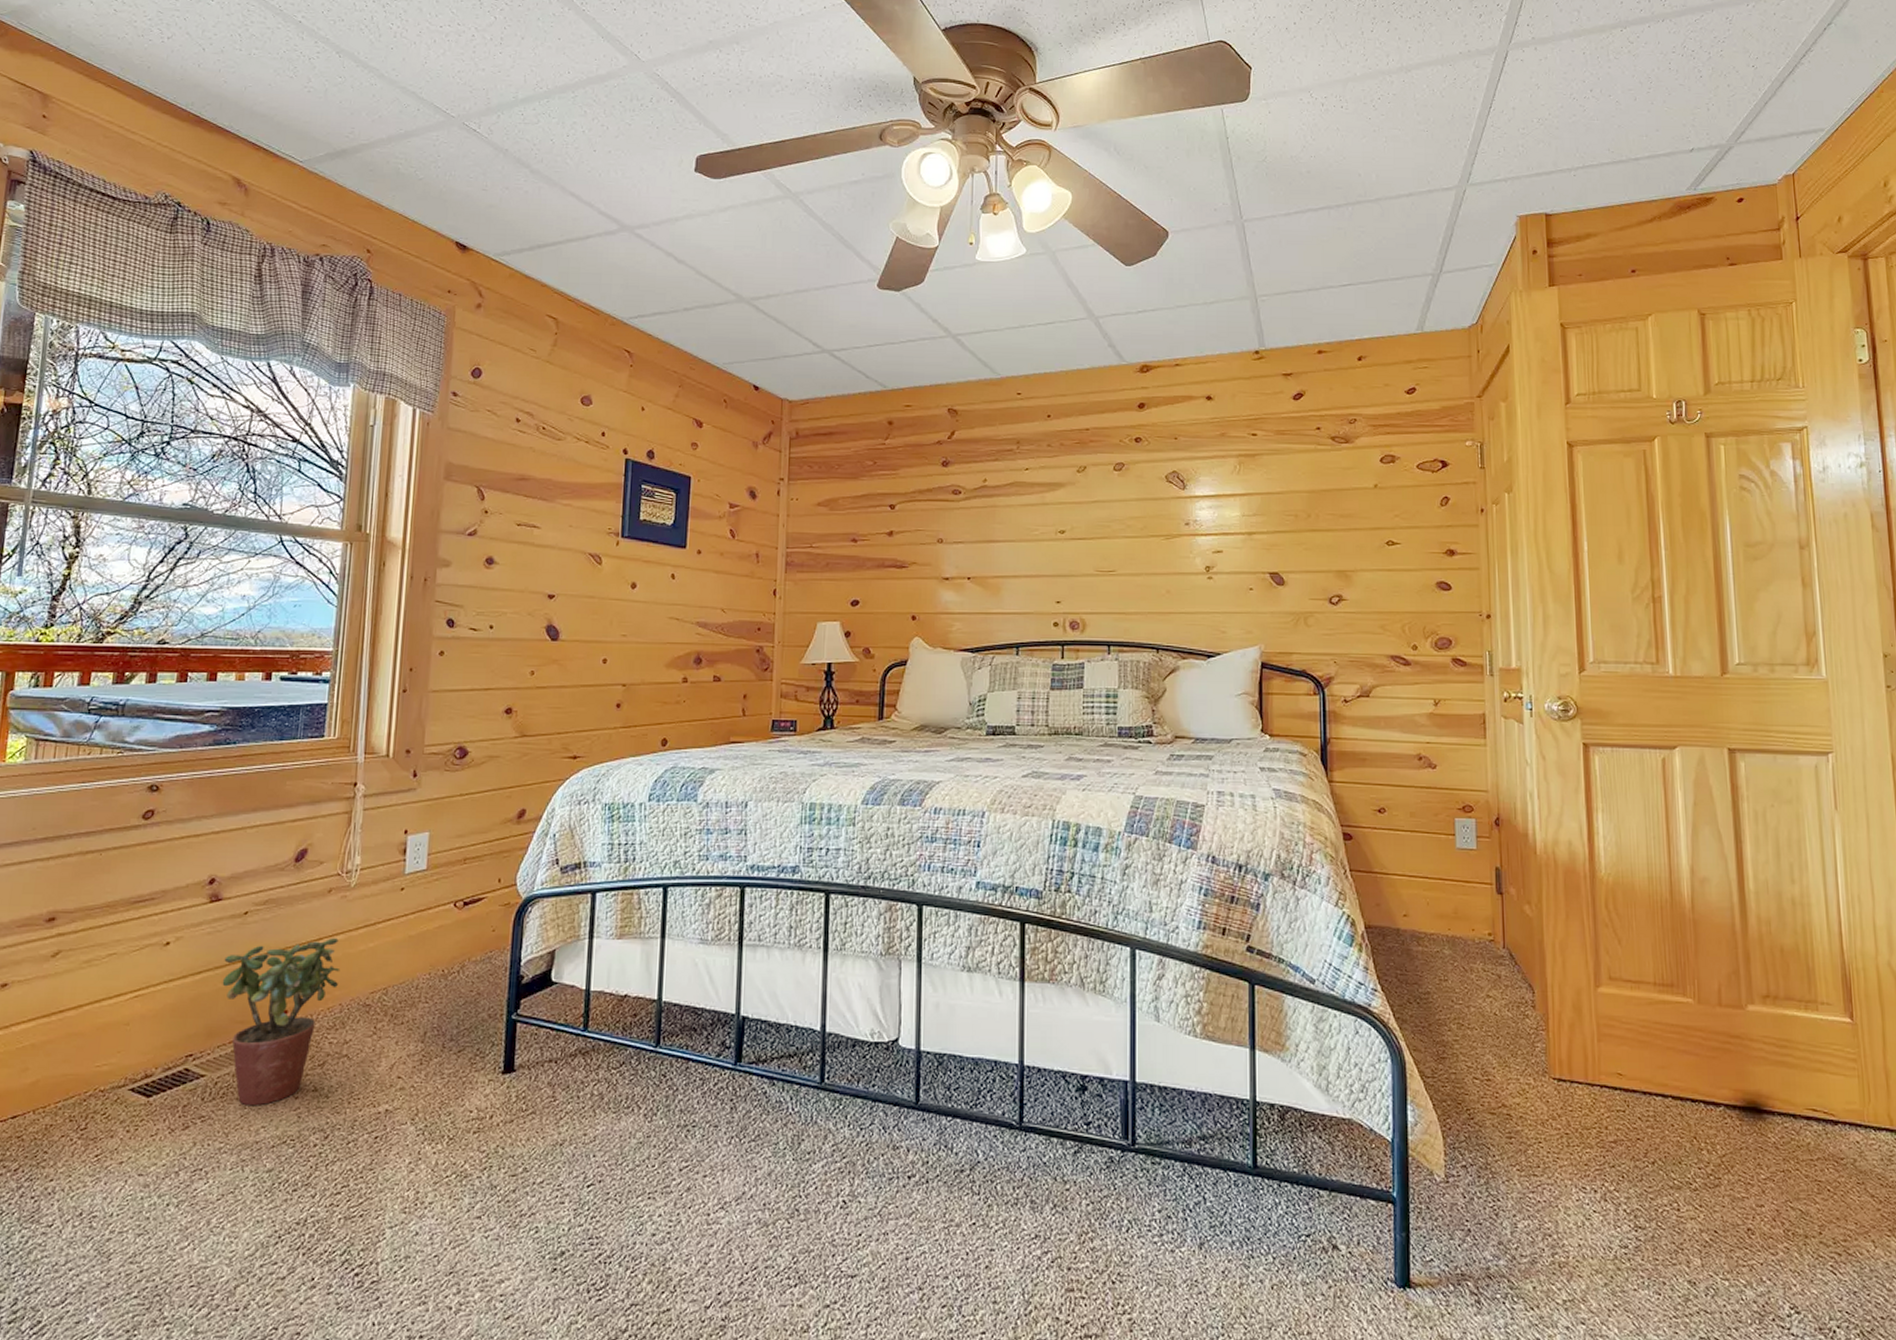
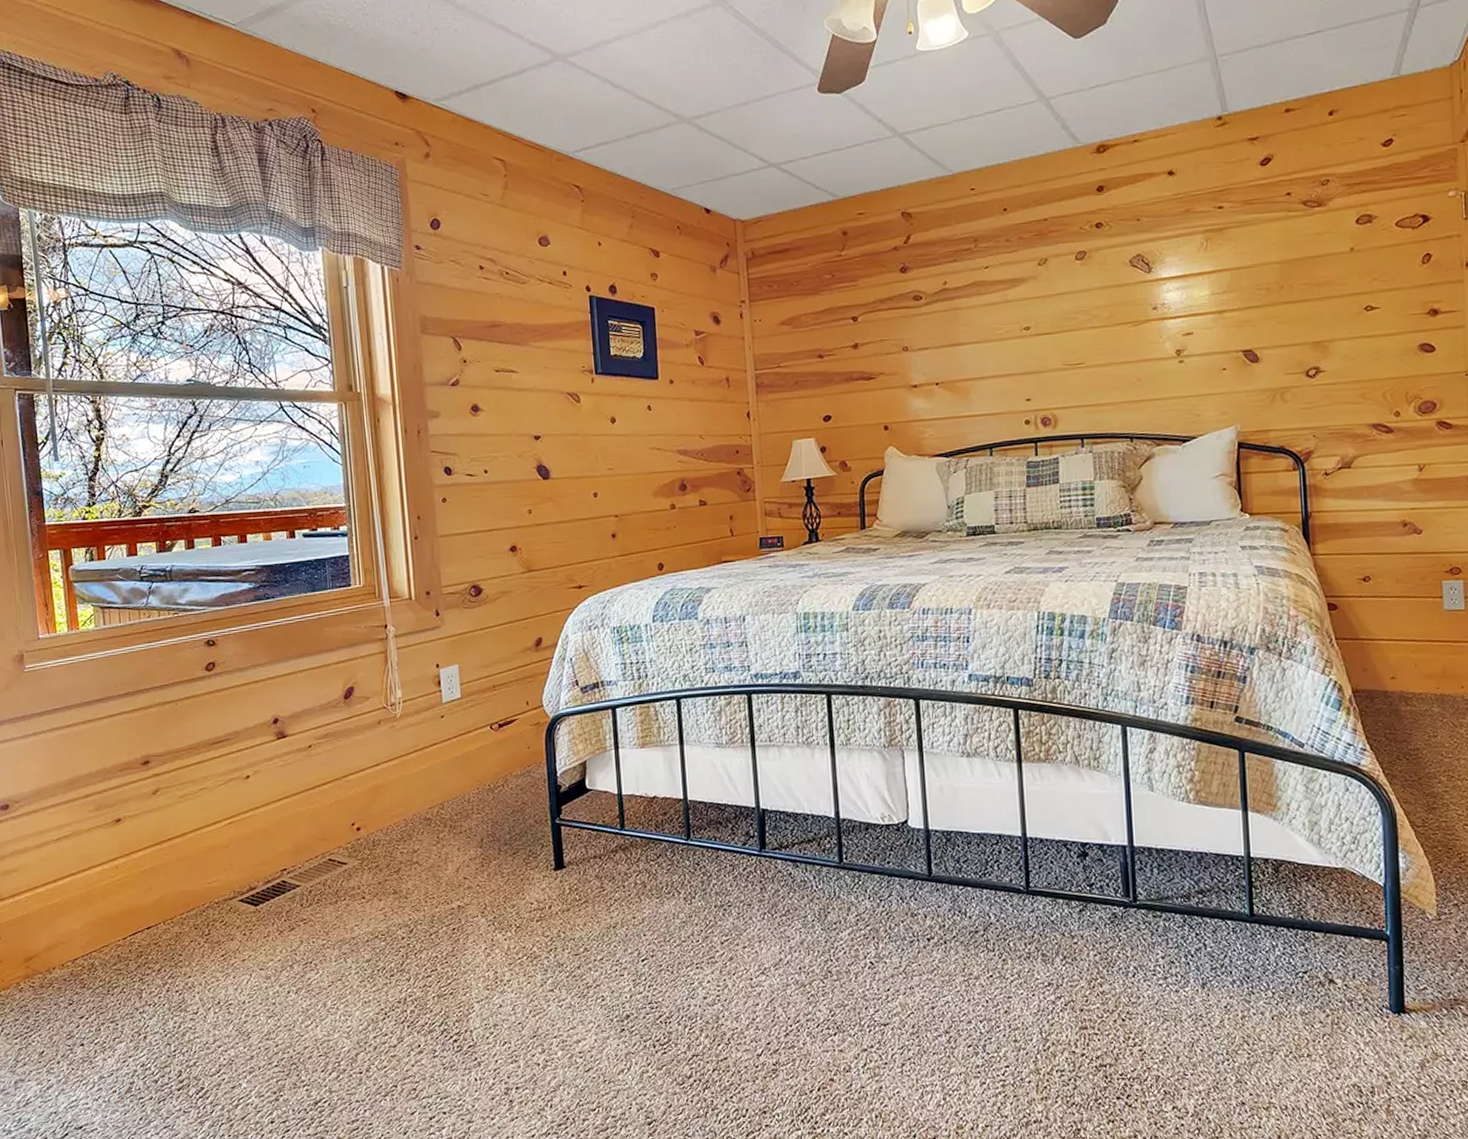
potted plant: present [222,938,341,1106] -> none [298,763,400,909]

